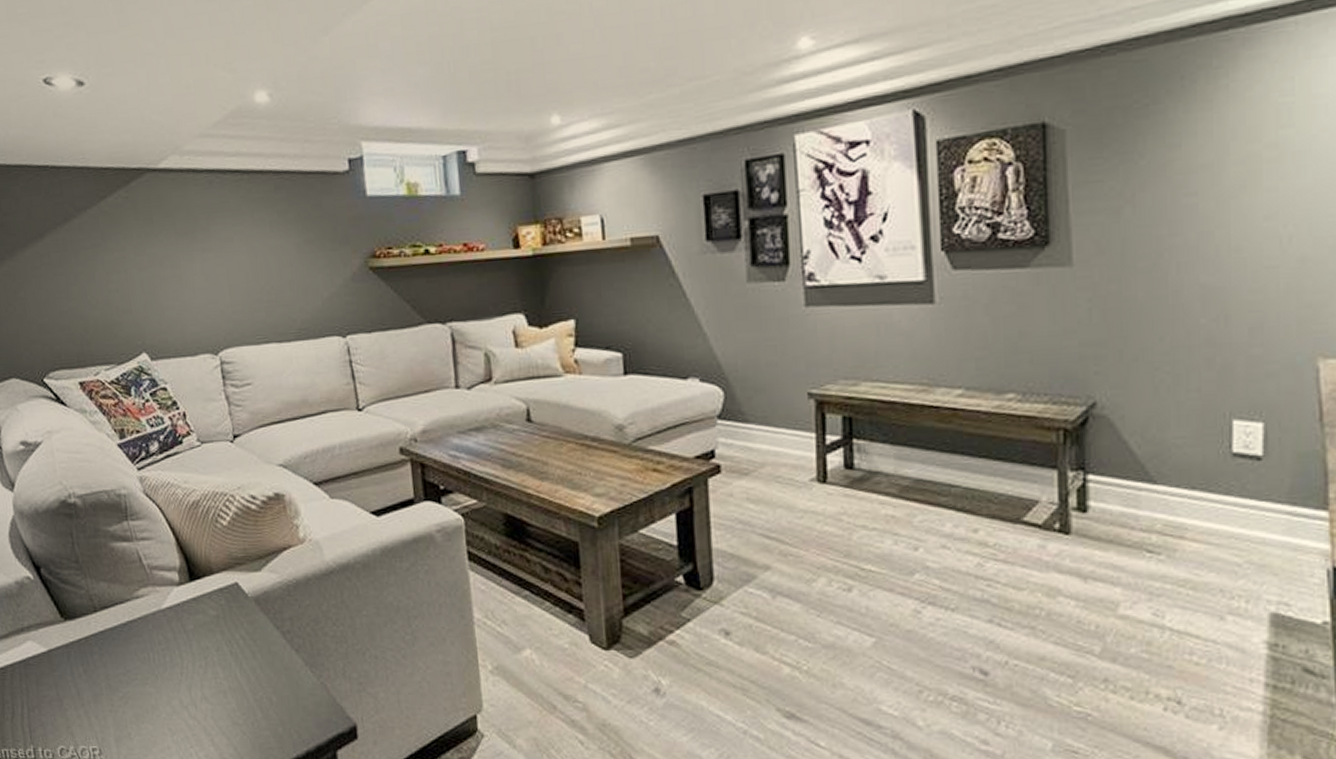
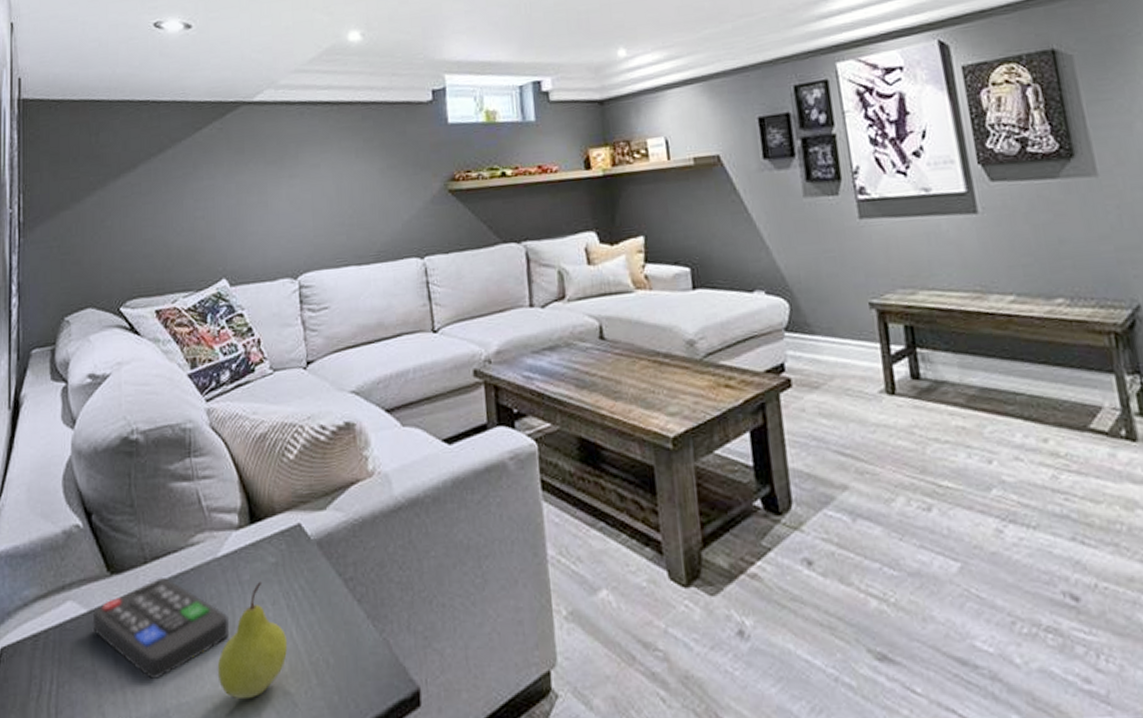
remote control: none [52,623,179,707] -> present [92,576,230,679]
fruit: none [170,630,234,727] -> present [217,581,288,700]

